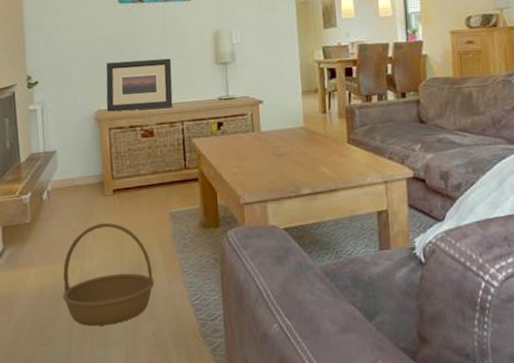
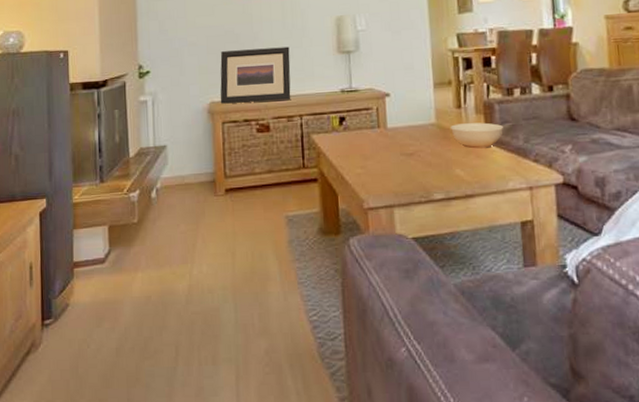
basket: present [63,223,154,326] -> none [170,225,268,340]
bowl: none [317,125,364,149] -> present [451,122,504,149]

